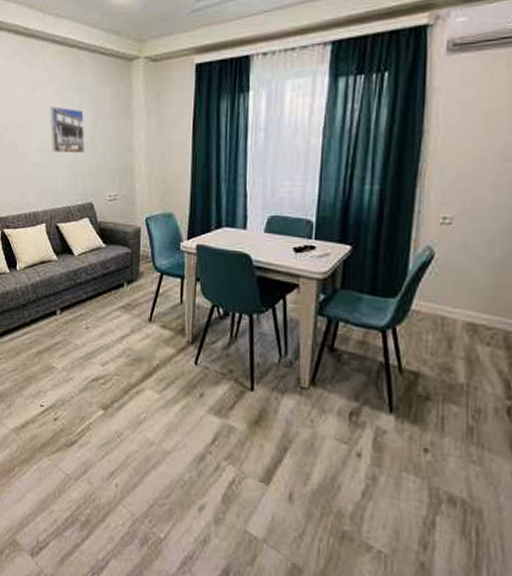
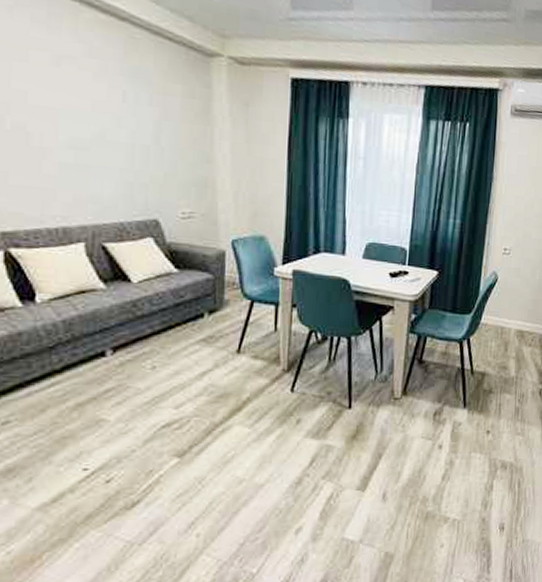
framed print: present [50,107,85,154] -> none [88,92,146,159]

